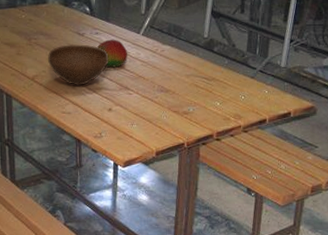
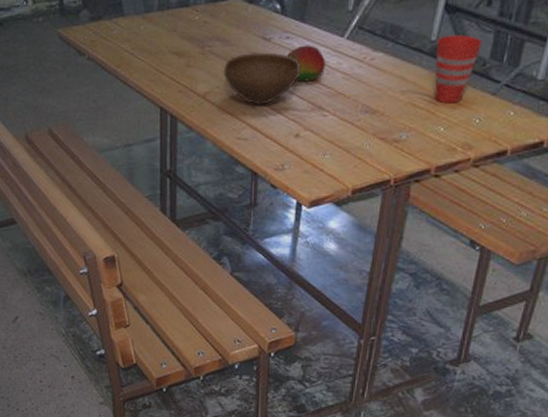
cup: none [209,33,240,85] -> present [434,34,482,104]

